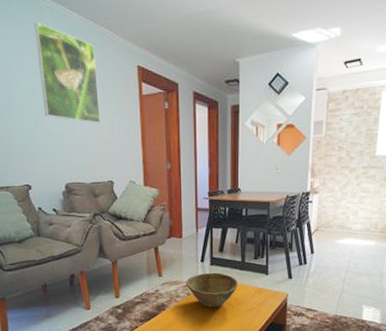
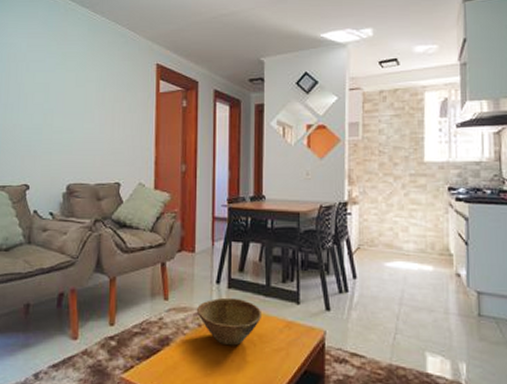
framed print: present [34,22,101,124] -> none [55,23,115,121]

